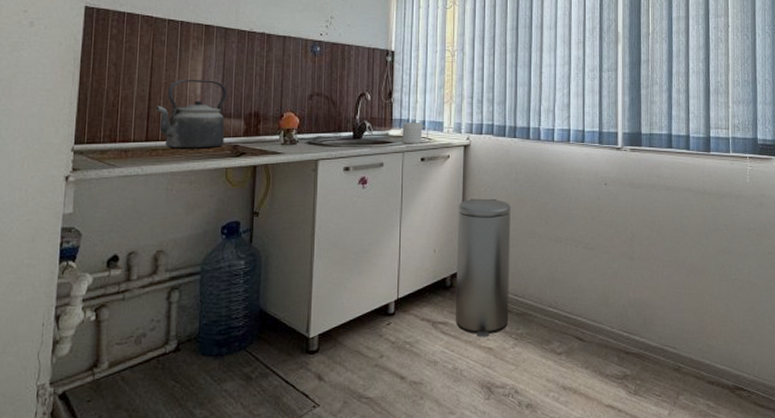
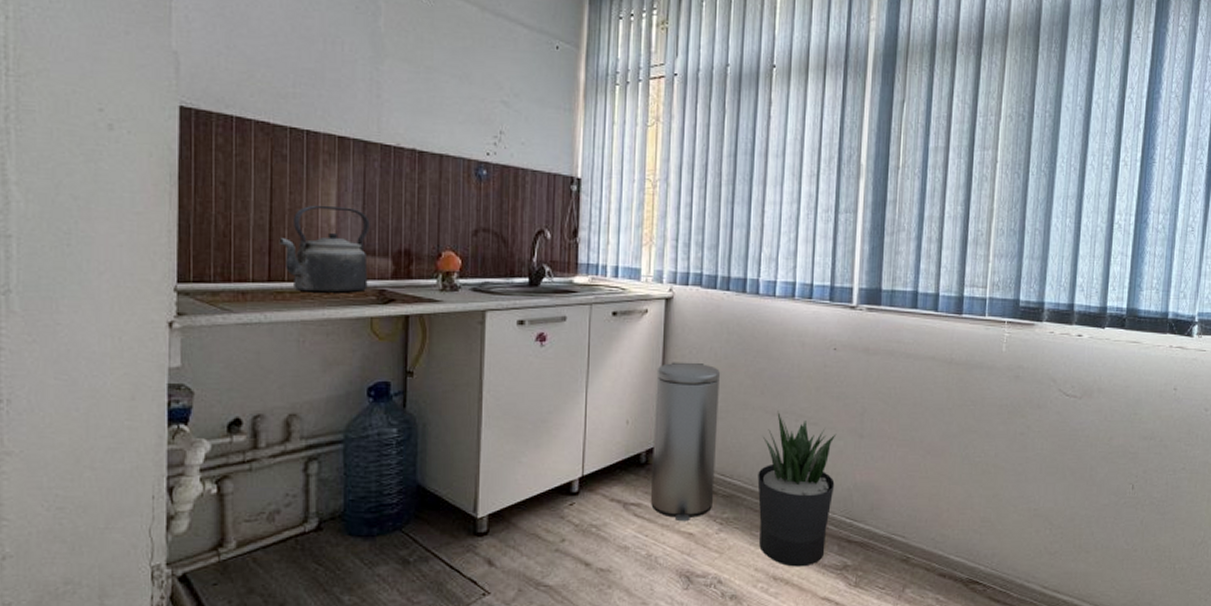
mug: present [402,122,429,143] -> none [589,268,623,294]
planter: none [546,238,612,377] -> present [757,411,837,567]

